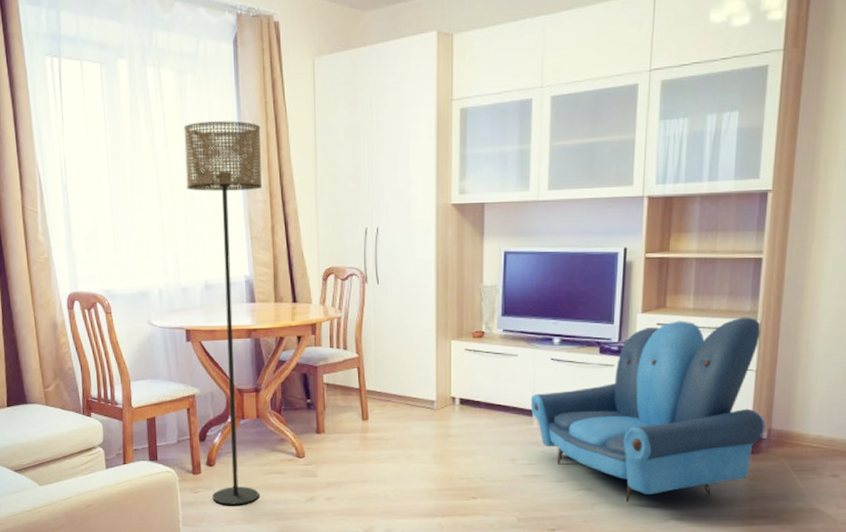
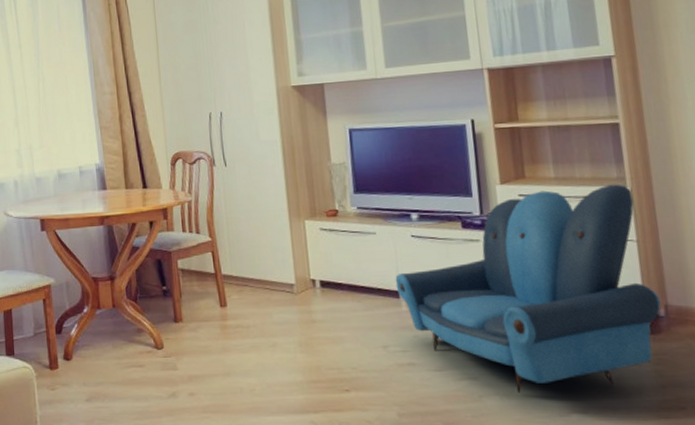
floor lamp: present [184,121,262,505] -> none [35,22,119,403]

